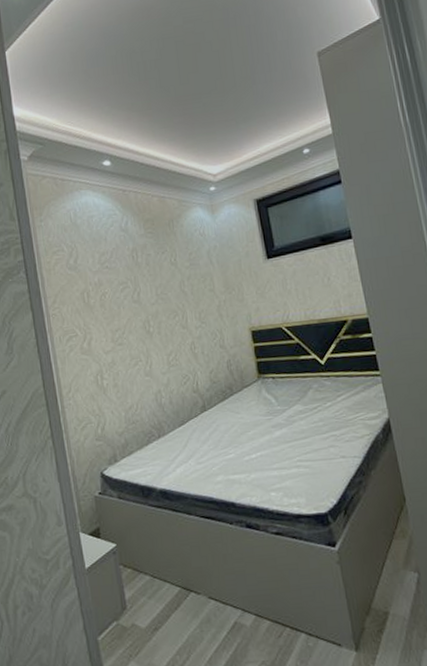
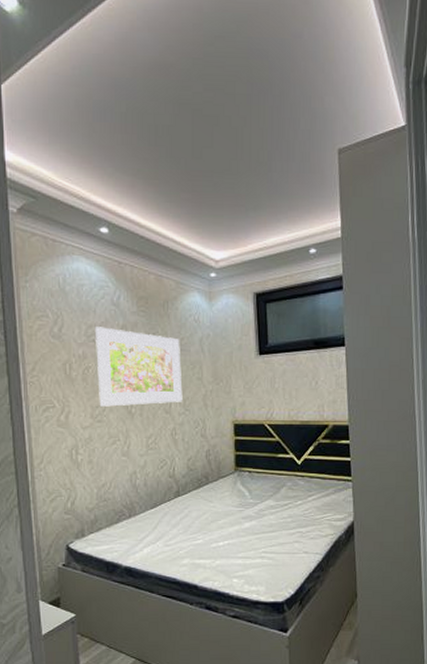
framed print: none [108,253,198,330] -> present [96,327,183,407]

